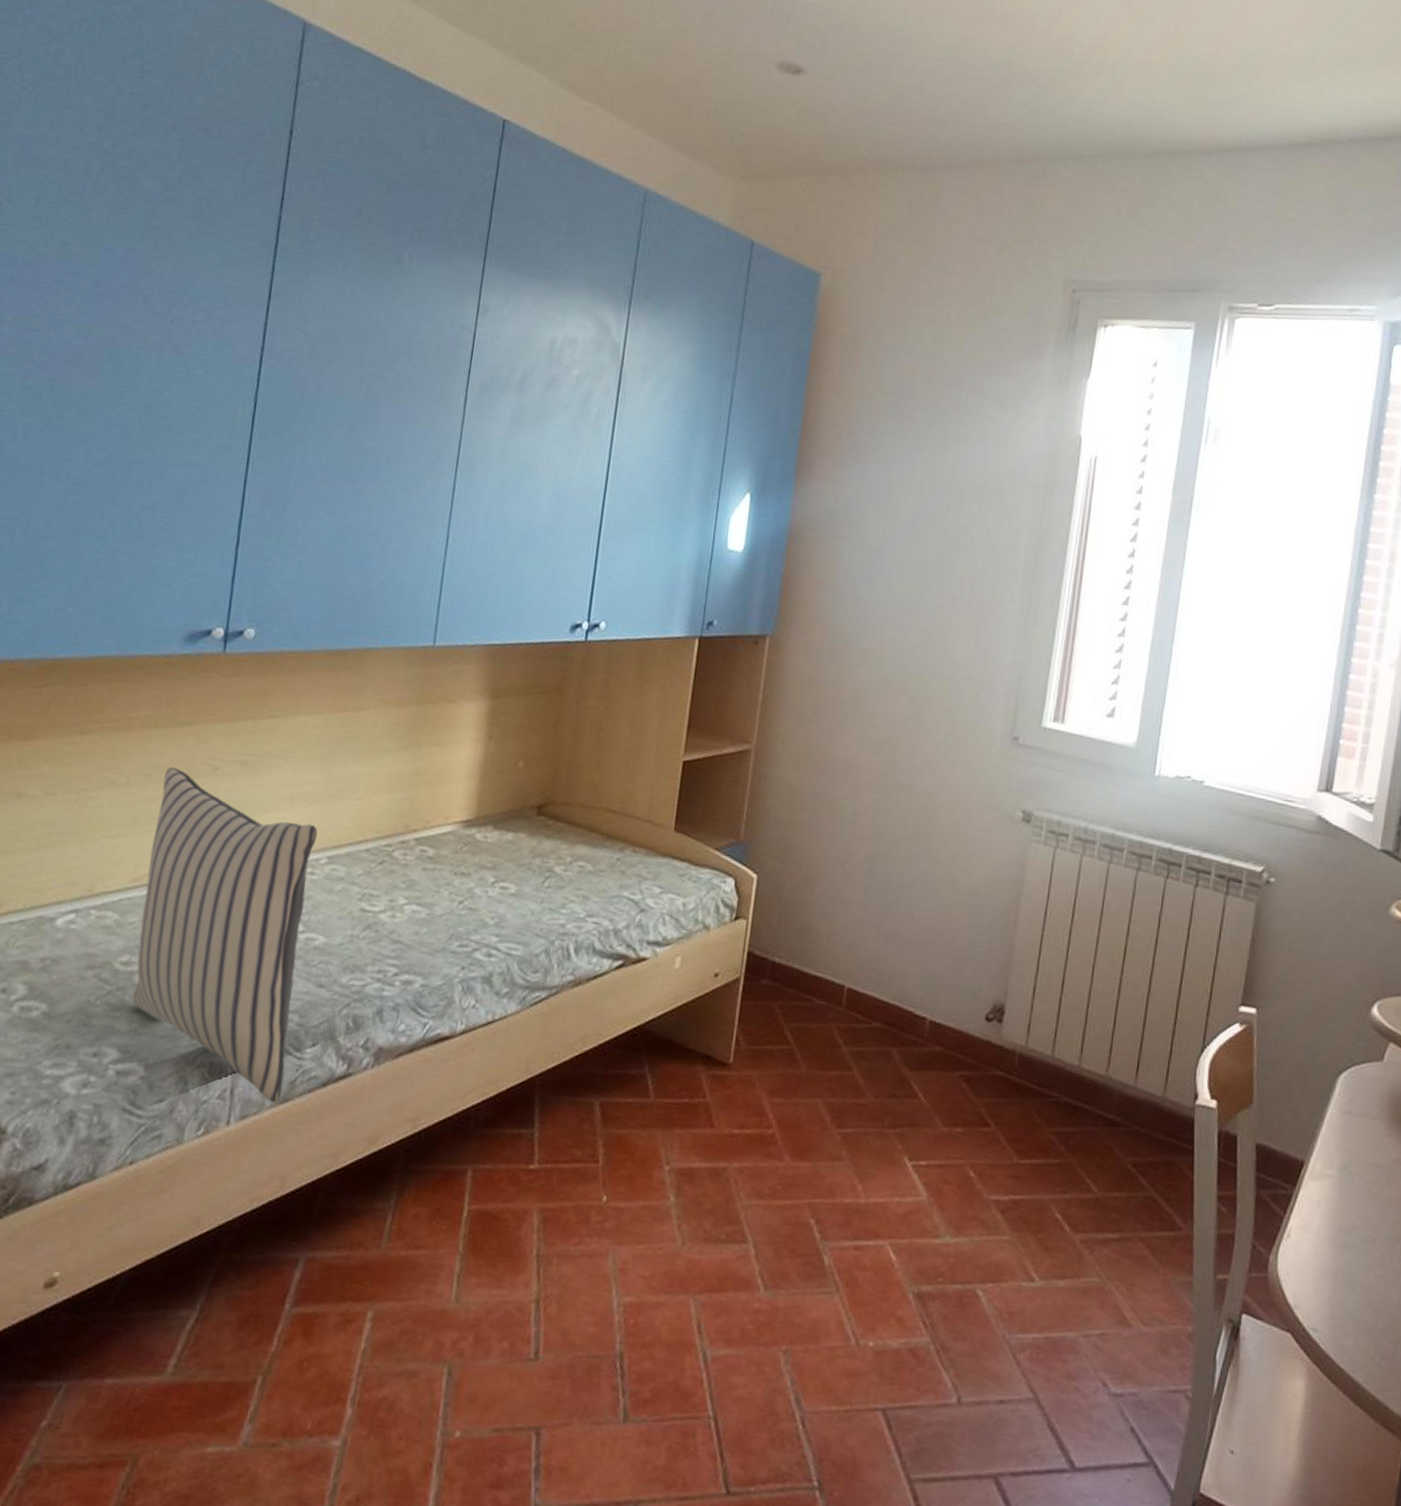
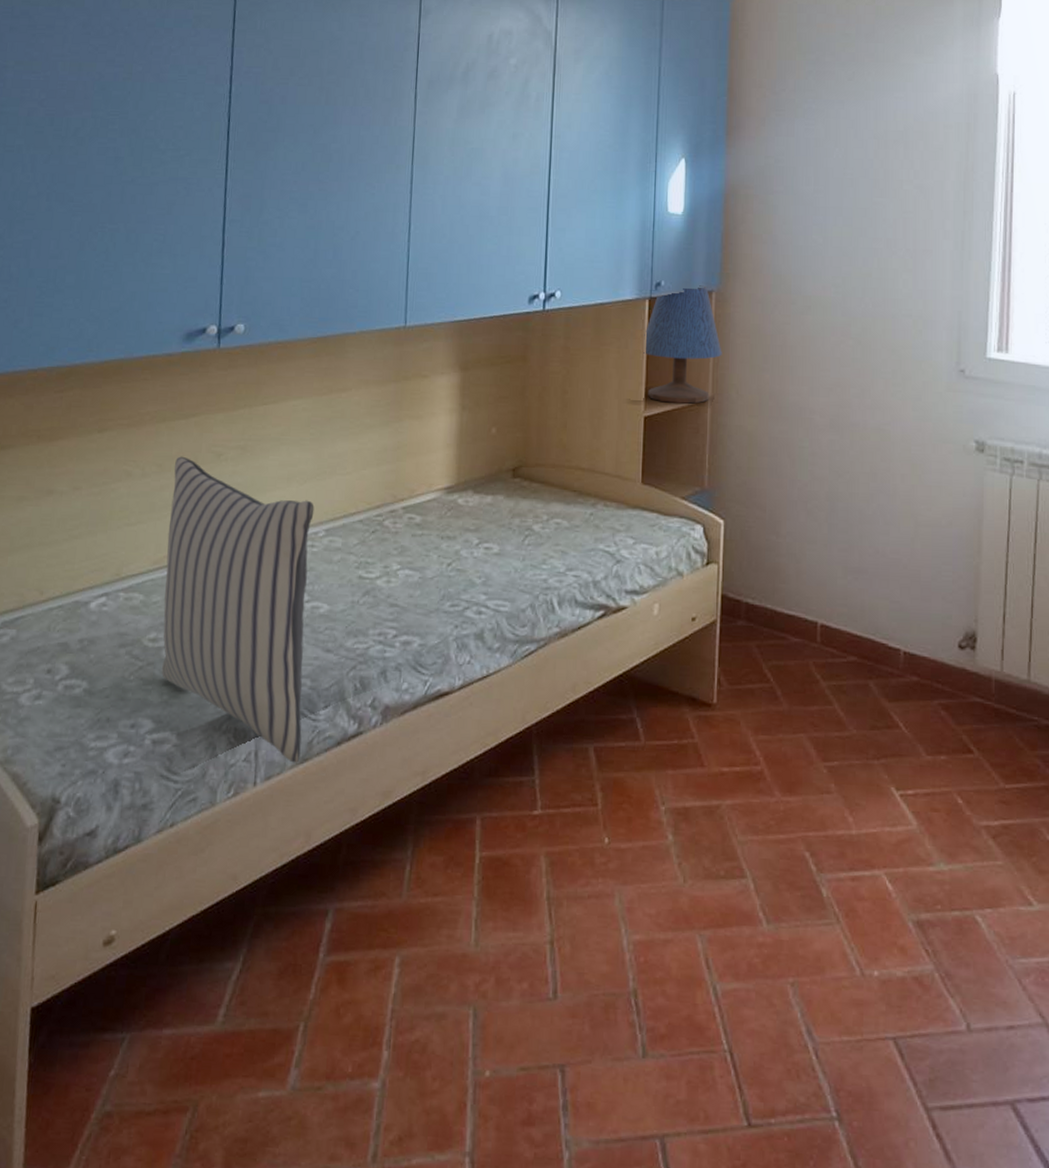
table lamp: none [688,628,771,752] -> present [643,285,722,404]

